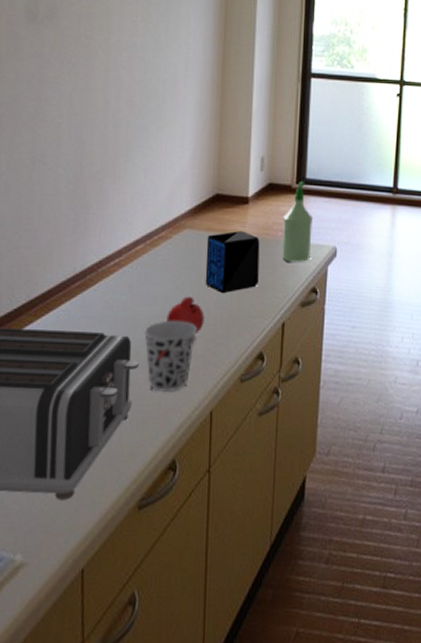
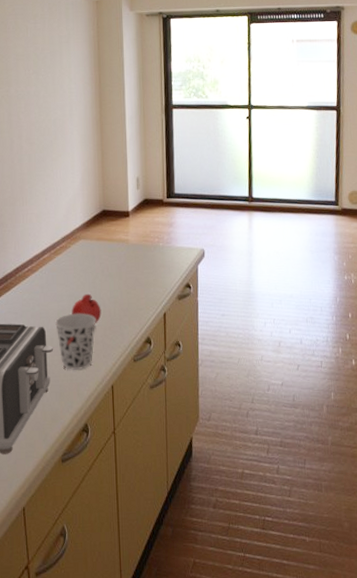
speaker: present [205,231,260,294] -> none [98,239,142,291]
spray bottle: present [282,181,314,262] -> none [158,196,183,263]

